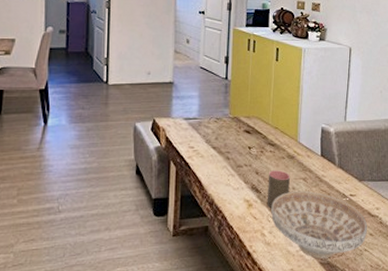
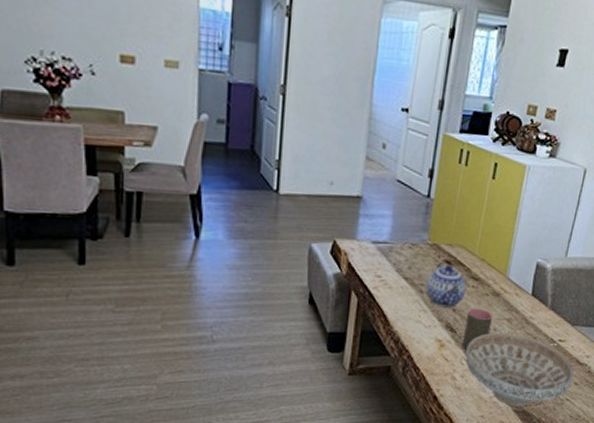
teapot: none [232,132,266,171] -> present [426,261,467,308]

